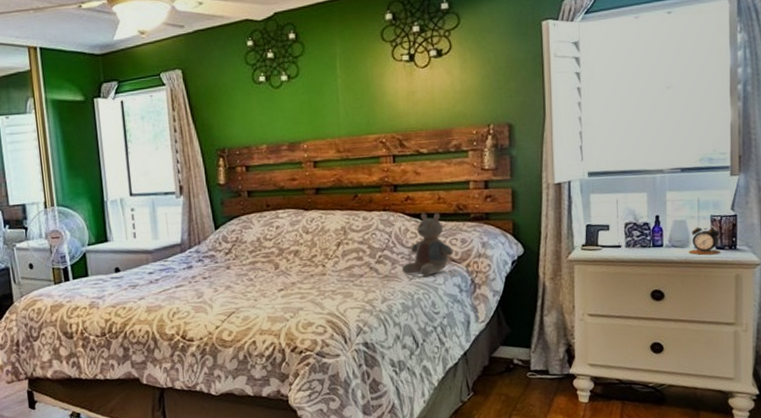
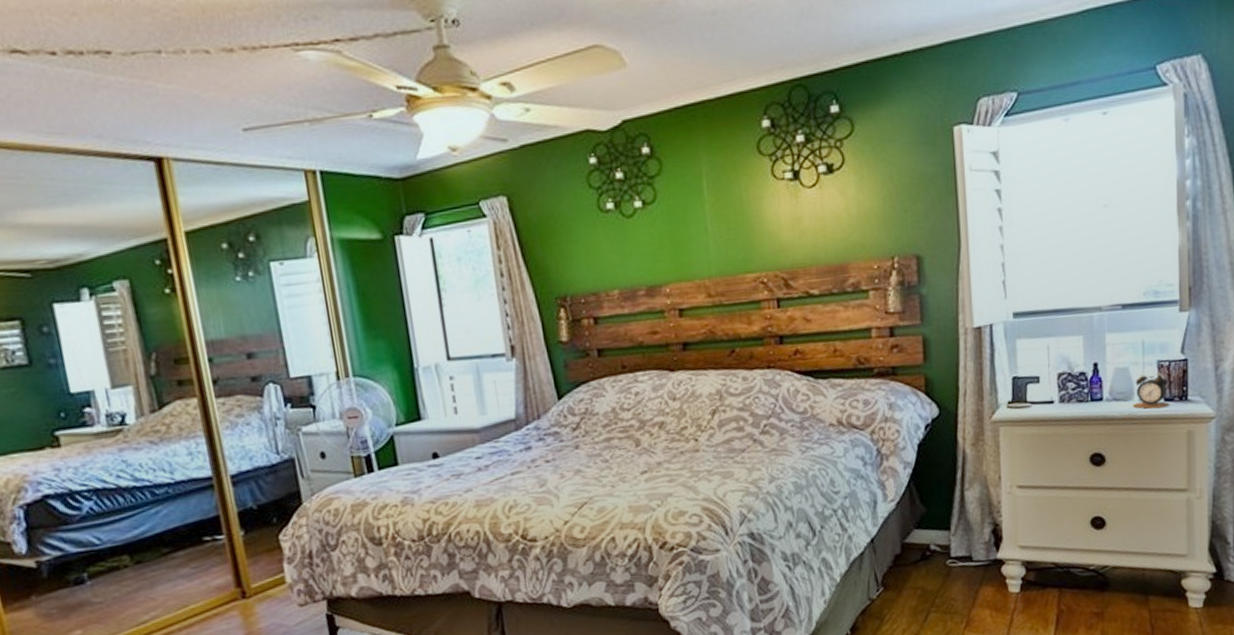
stuffed animal: present [401,213,453,277] -> none [792,369,854,448]

